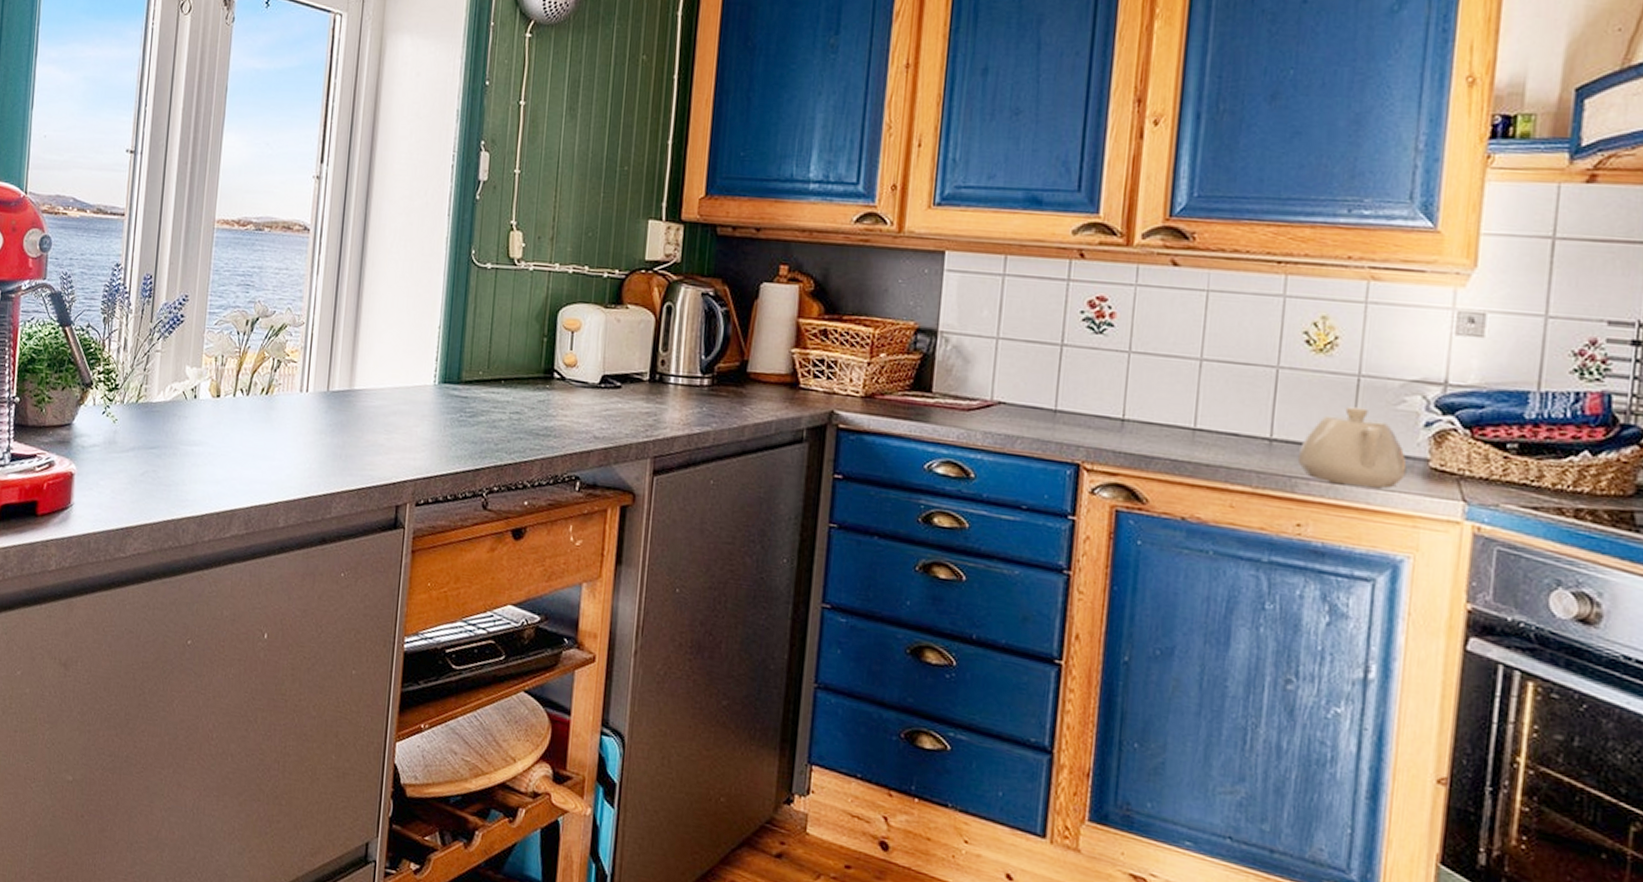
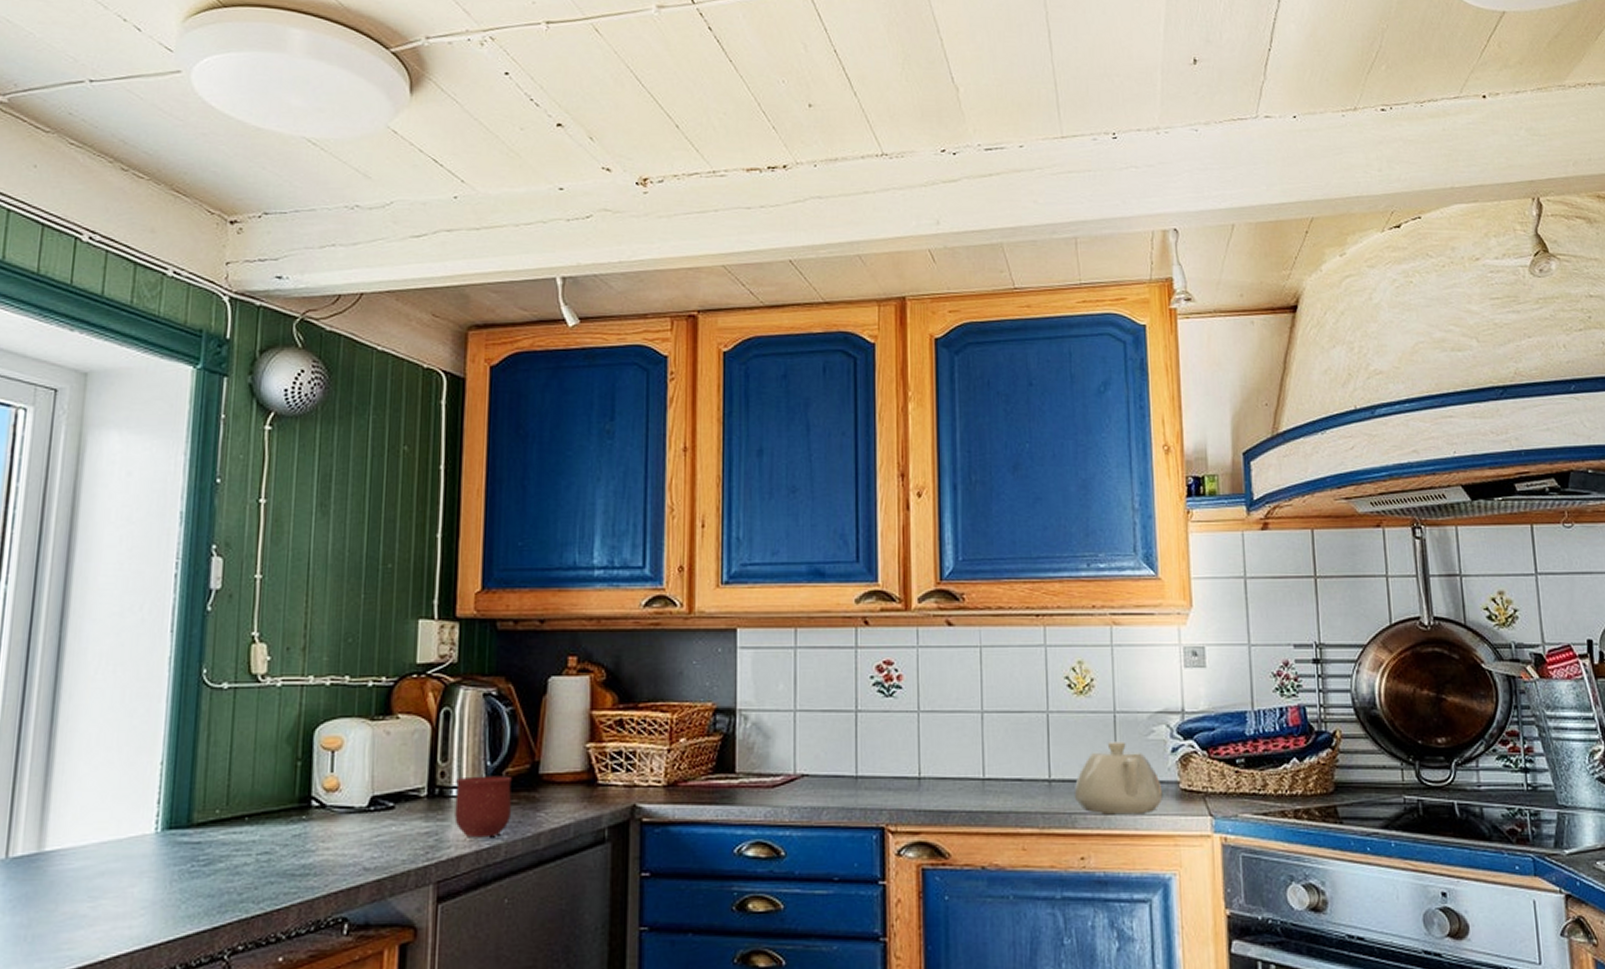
mug: none [671,367,723,424] -> present [455,775,512,838]

